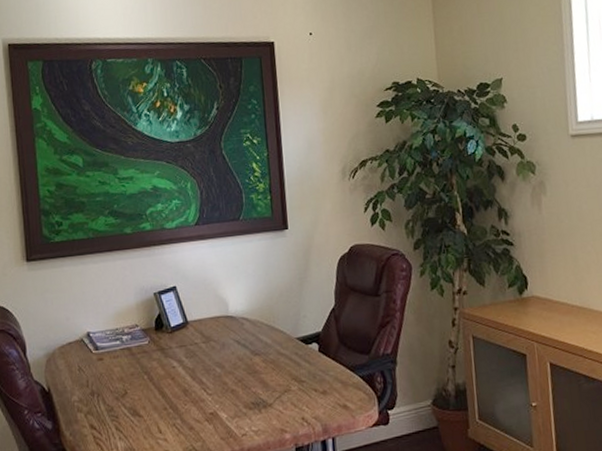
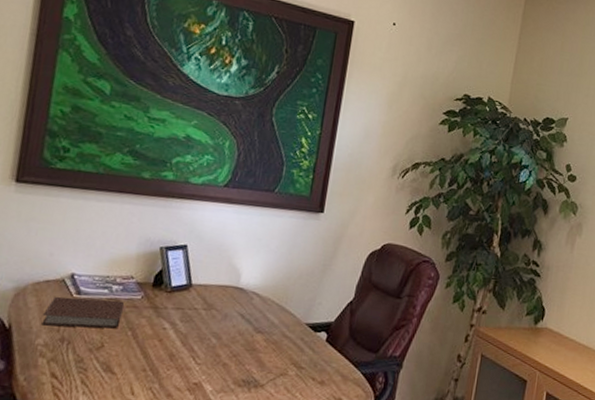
notebook: none [72,349,136,383] -> present [41,296,124,329]

